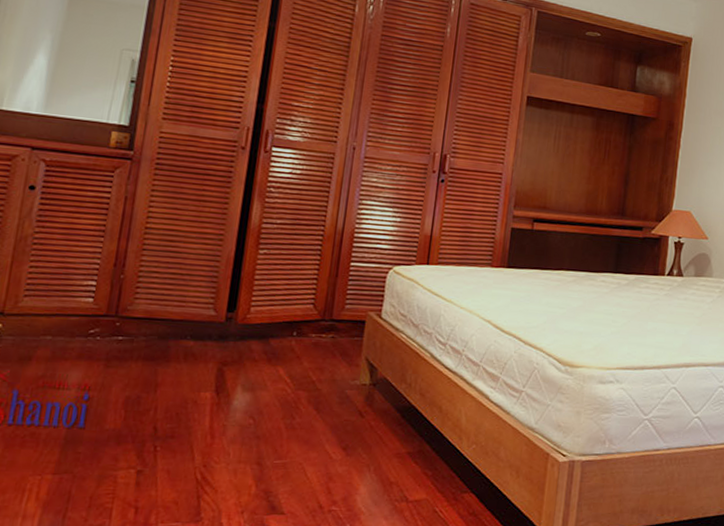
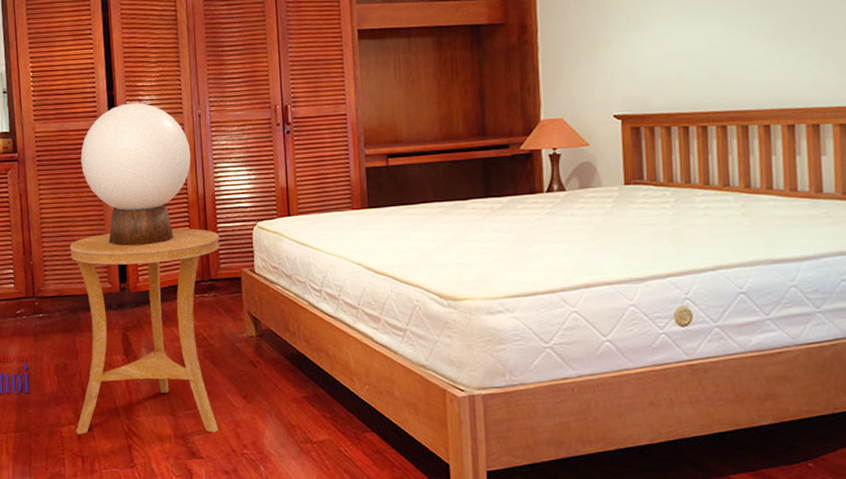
side table: none [134,255,351,486] -> present [69,228,220,434]
table lamp: none [208,121,338,275] -> present [80,102,191,246]

